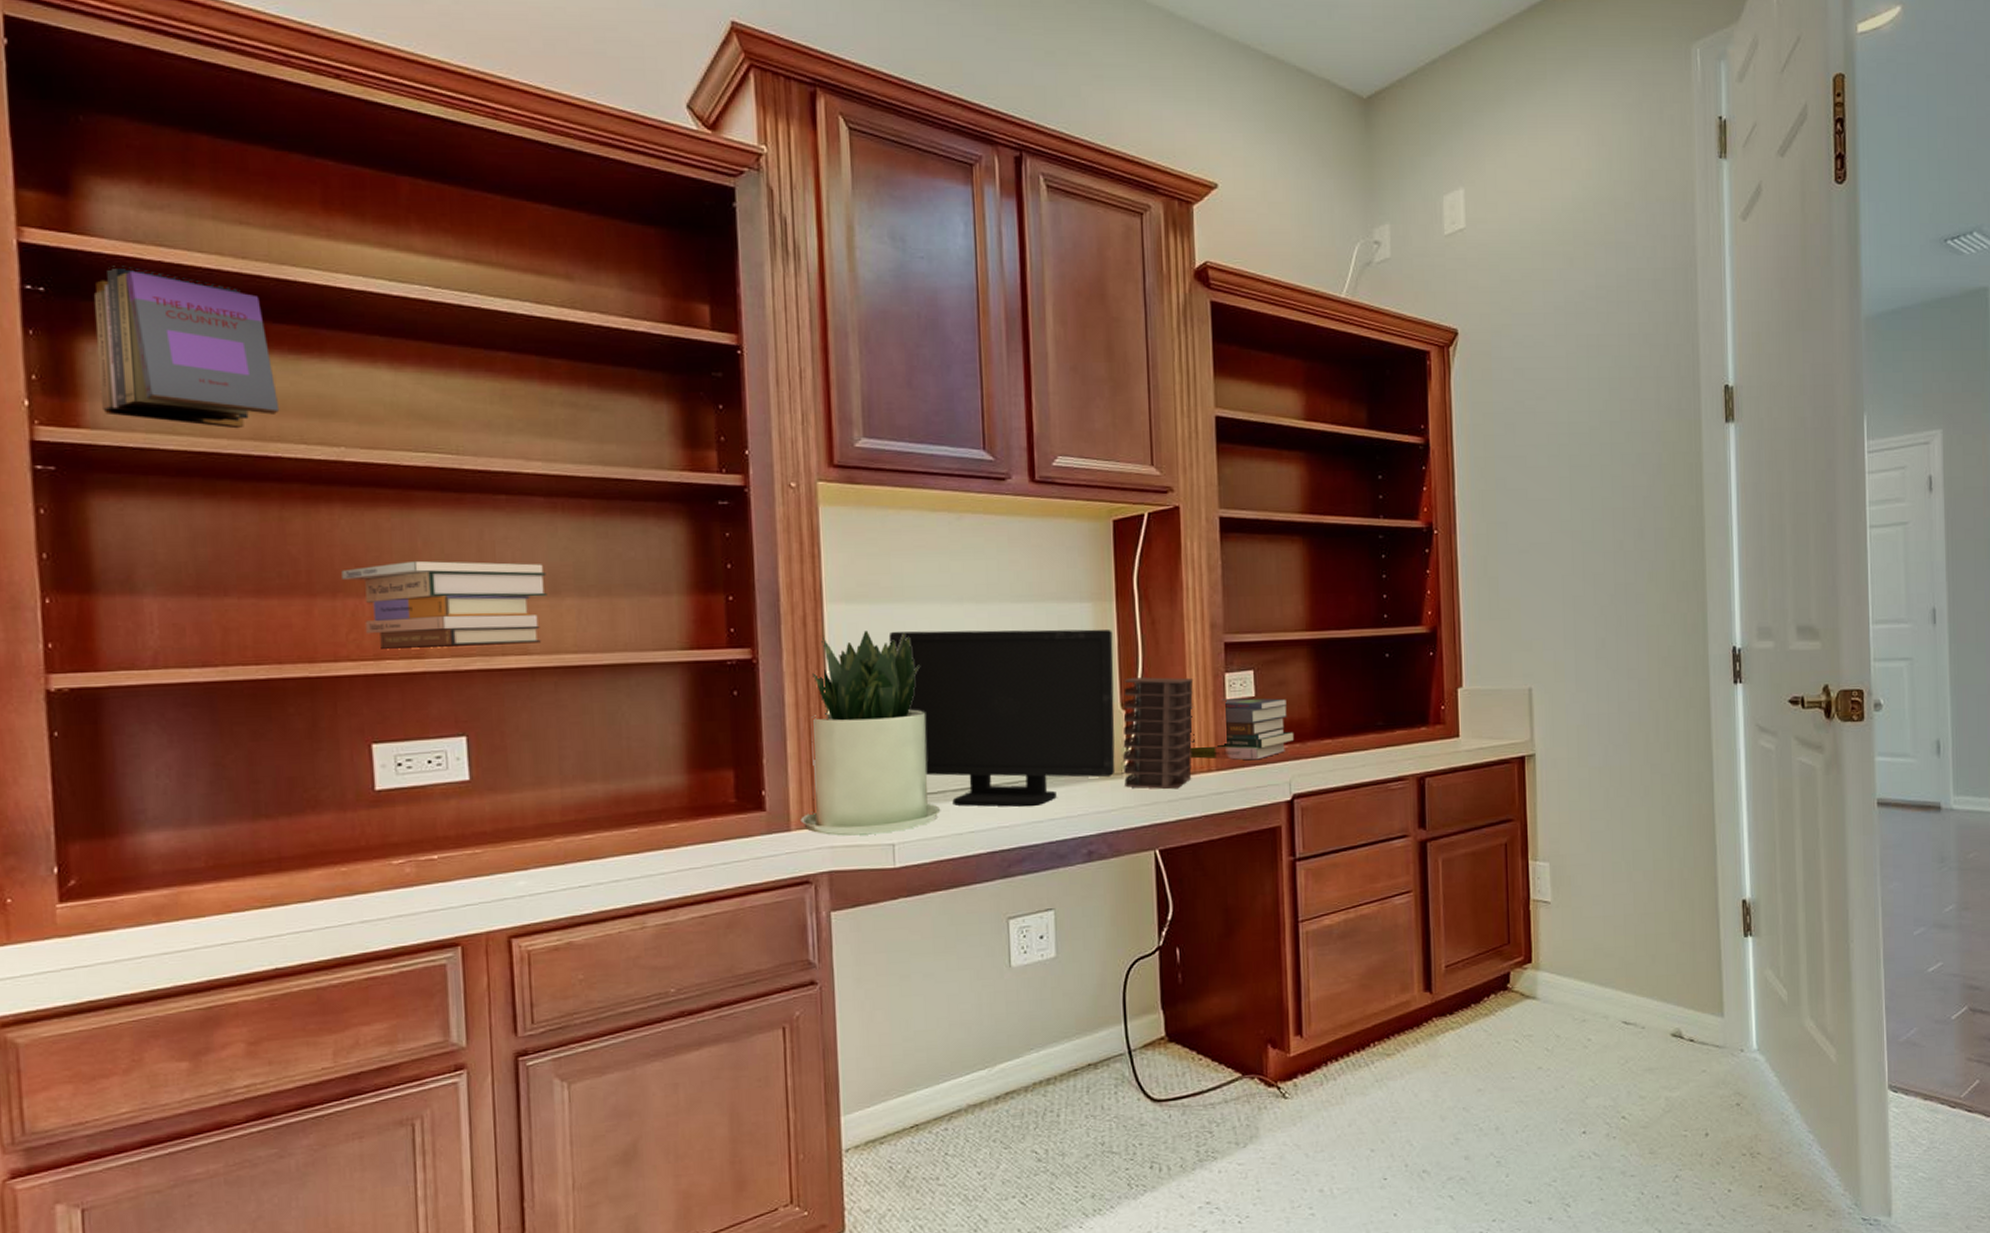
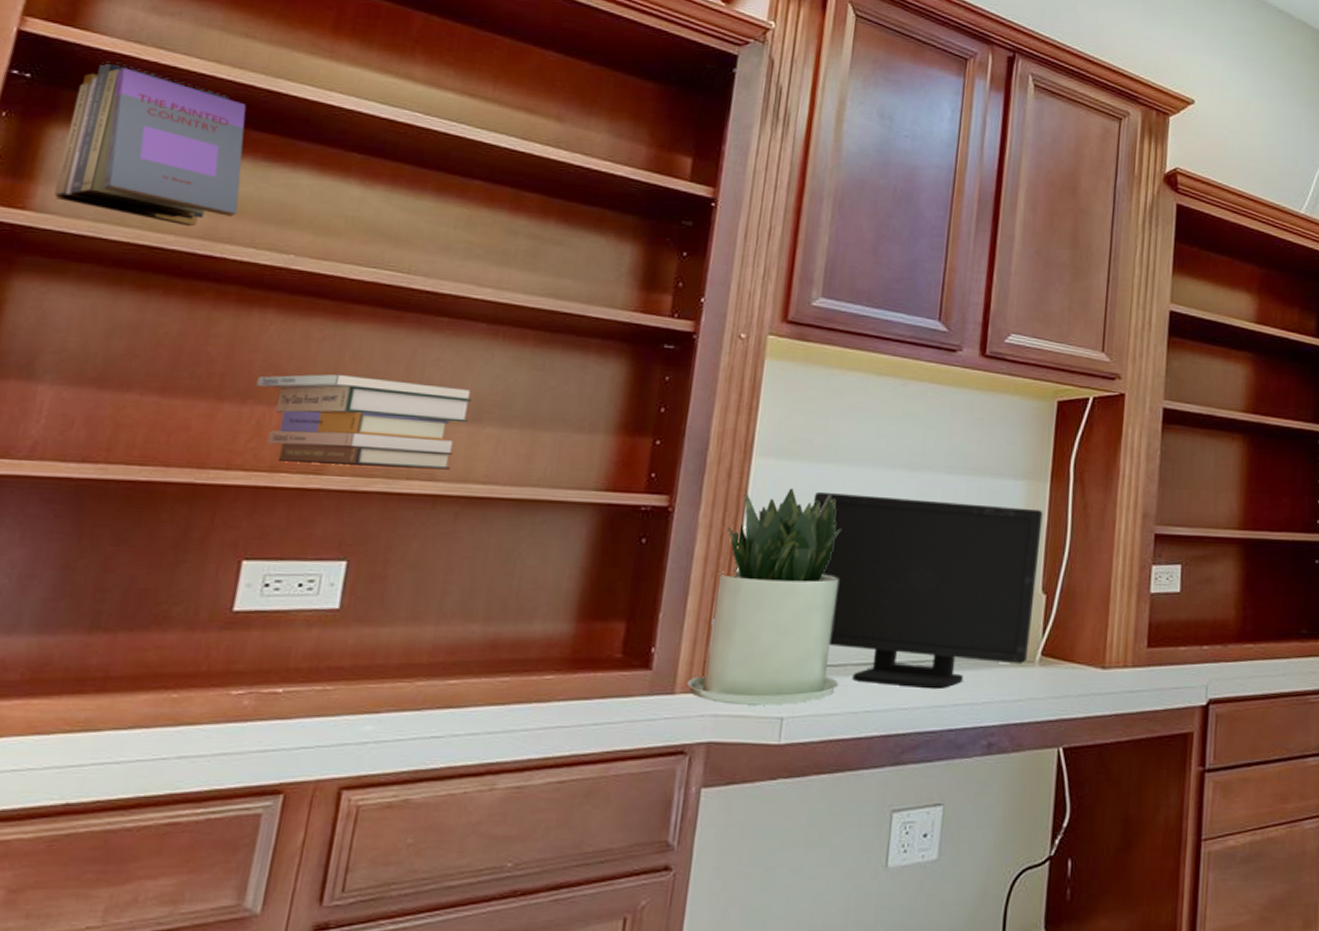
file organizer: present [1123,677,1194,790] -> none [1035,562,1120,683]
books: present [1189,698,1293,760] -> none [1106,592,1215,659]

